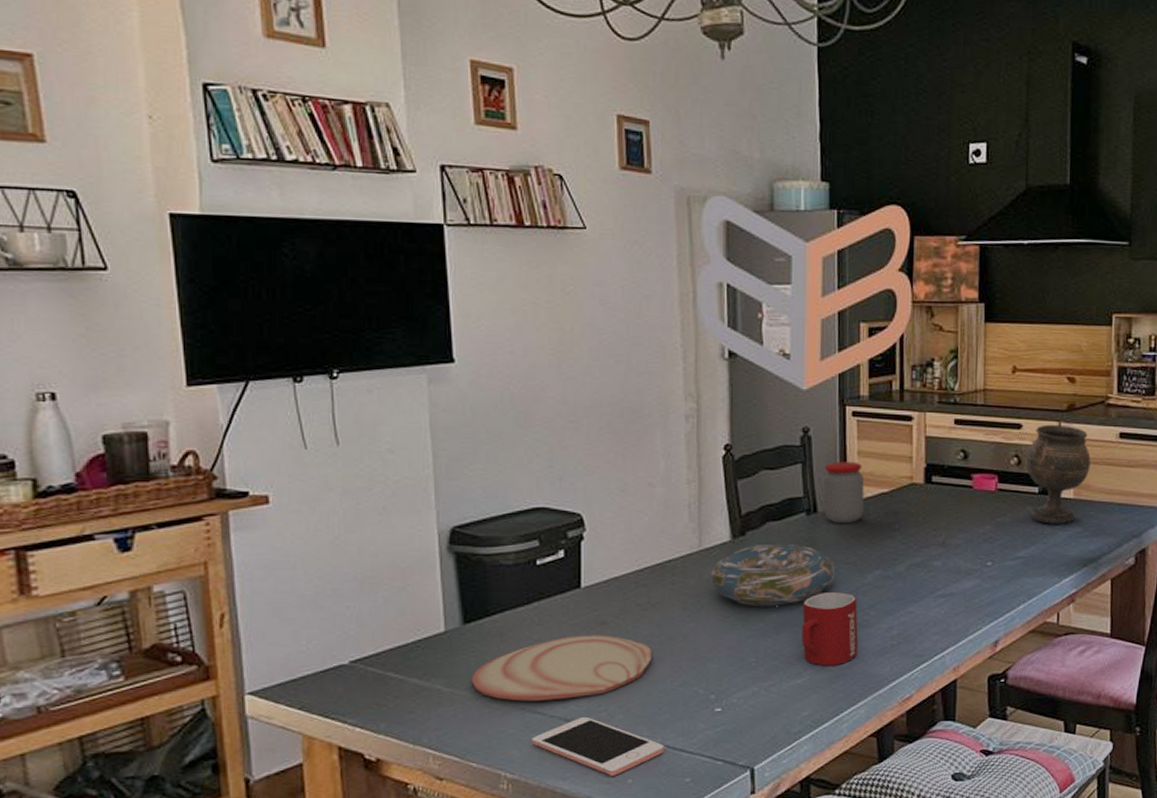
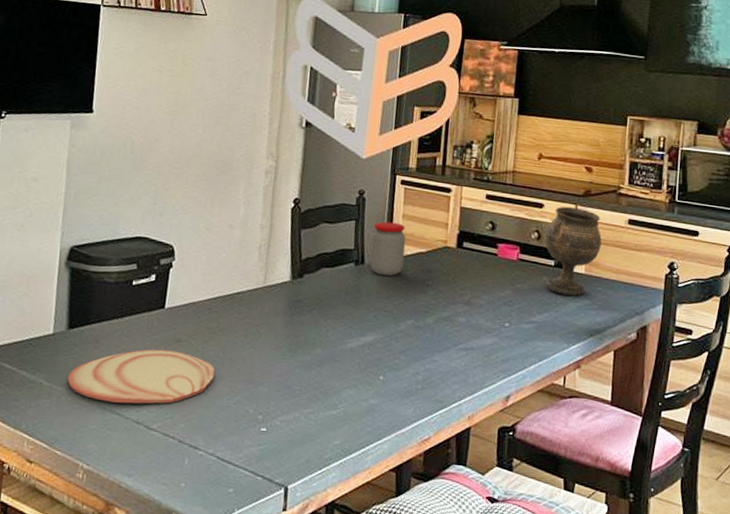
cell phone: present [532,716,664,776] -> none [107,421,215,478]
decorative bowl: present [710,543,836,606] -> none [270,287,375,343]
mug: present [801,591,858,666] -> none [340,334,391,402]

